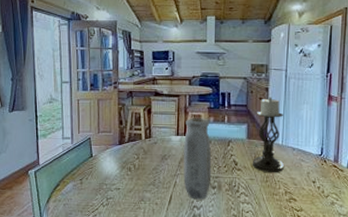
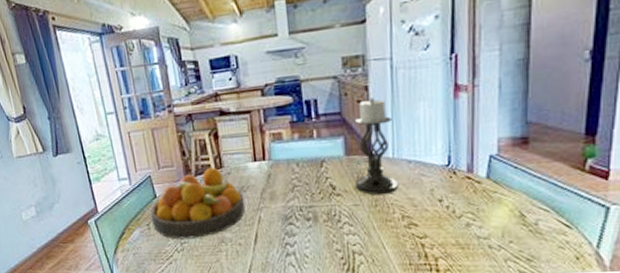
fruit bowl: none [84,136,165,195] -> present [150,167,245,239]
vase: present [183,119,212,200] -> none [263,137,304,236]

